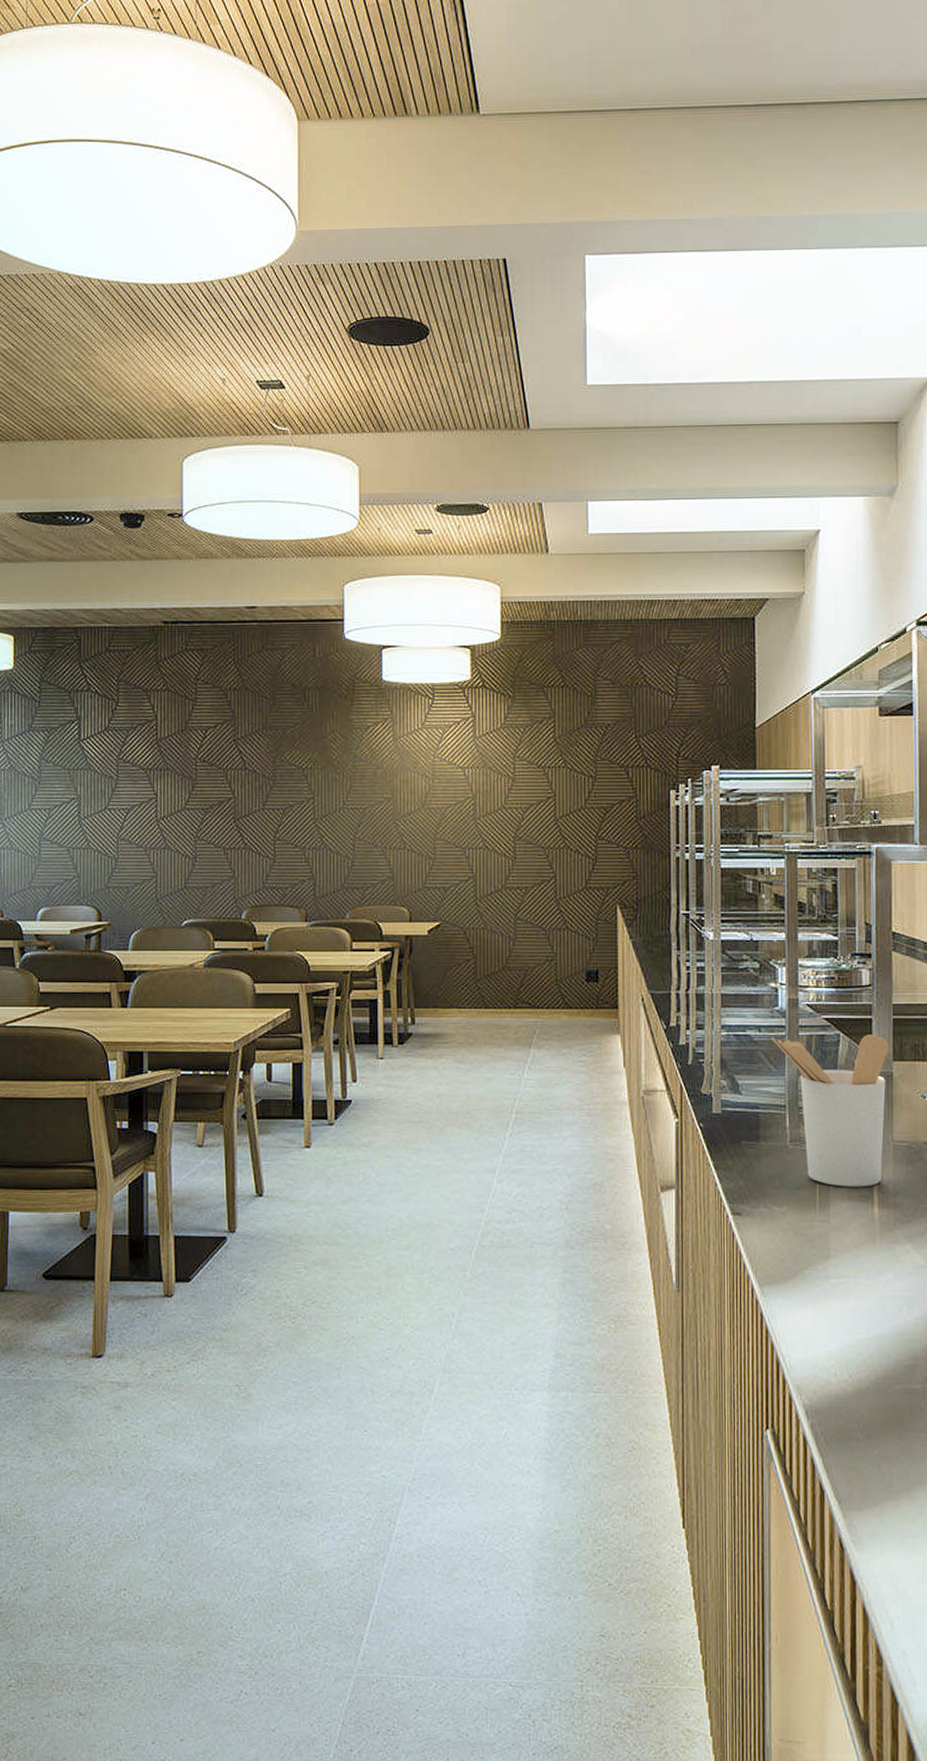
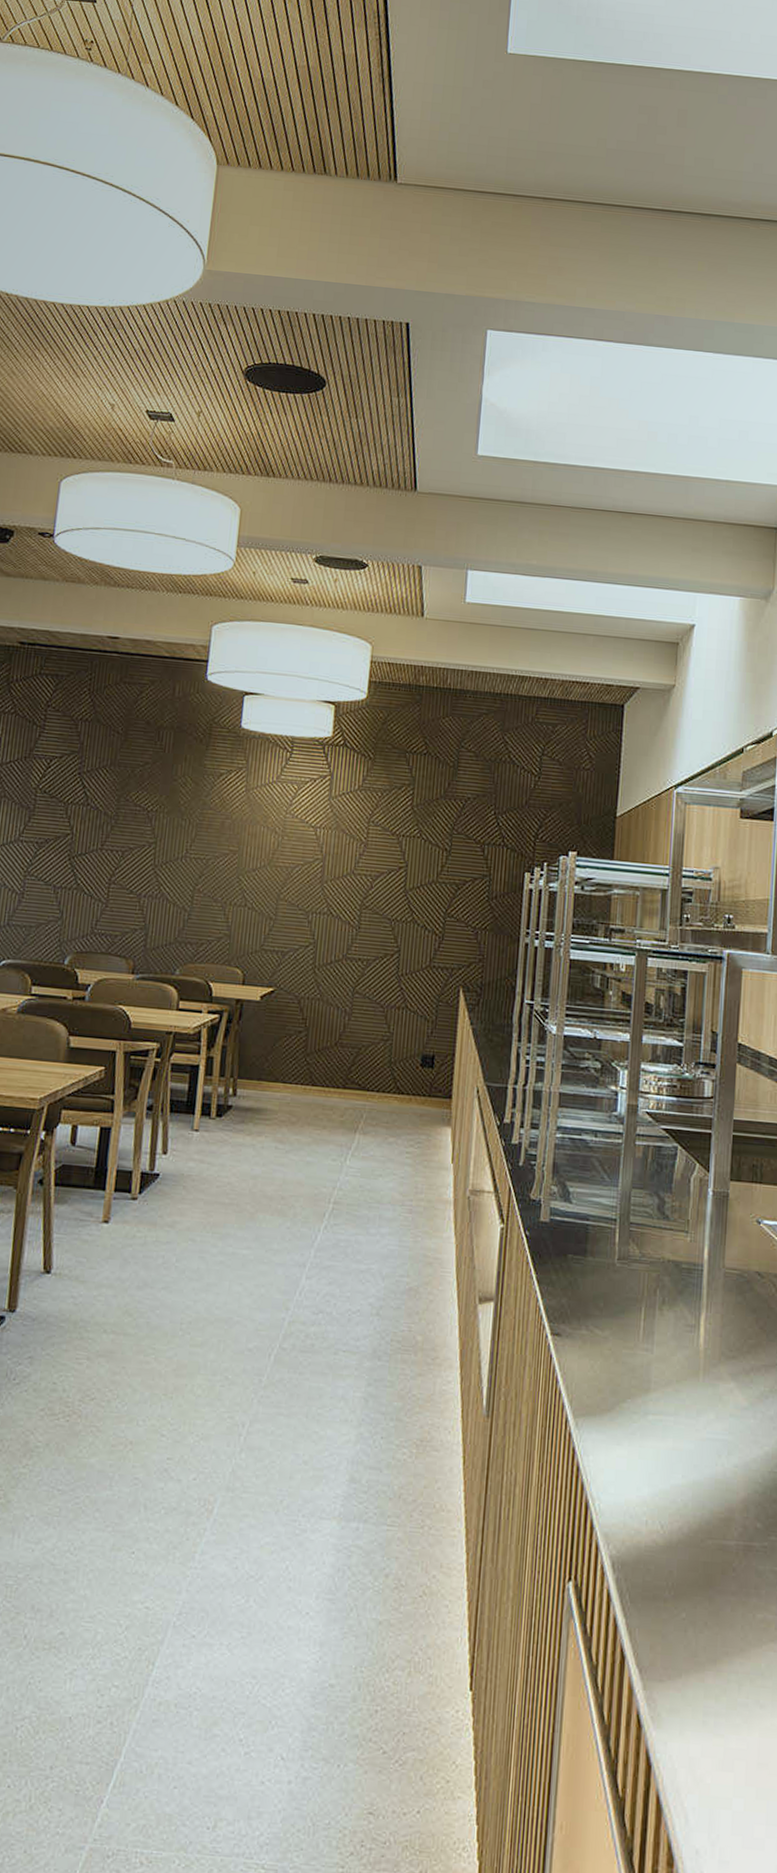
utensil holder: present [771,1035,889,1187] -> none [606,1144,727,1316]

